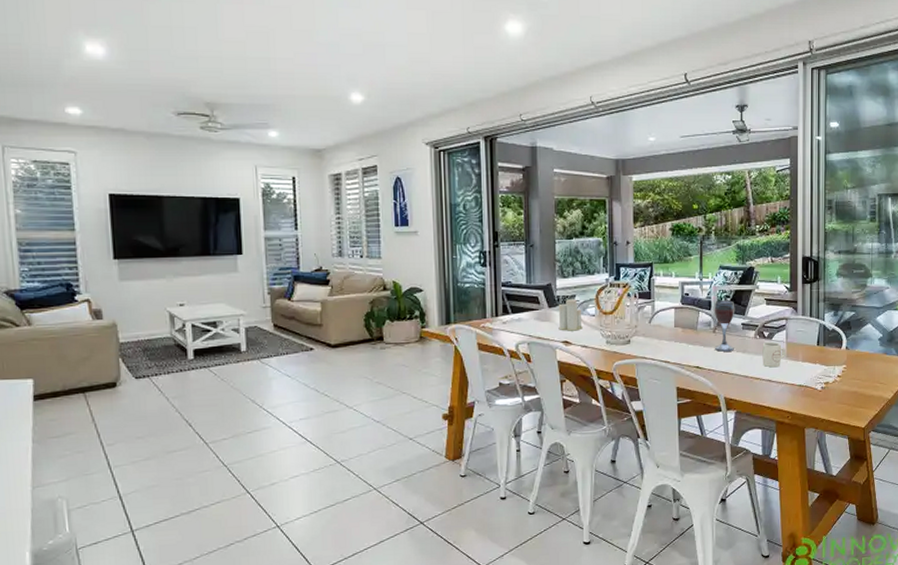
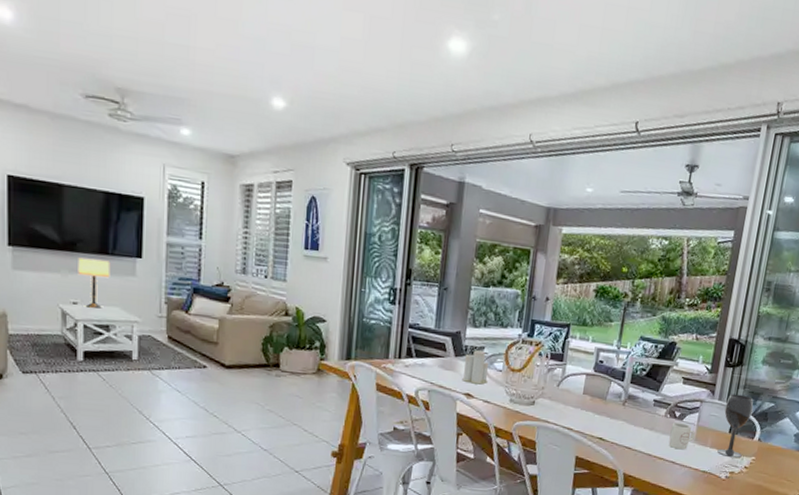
table lamp: none [182,261,214,309] -> present [78,258,110,309]
cup: present [714,300,735,352] -> none [621,372,650,427]
wine glass: none [809,308,836,368] -> present [717,394,754,458]

